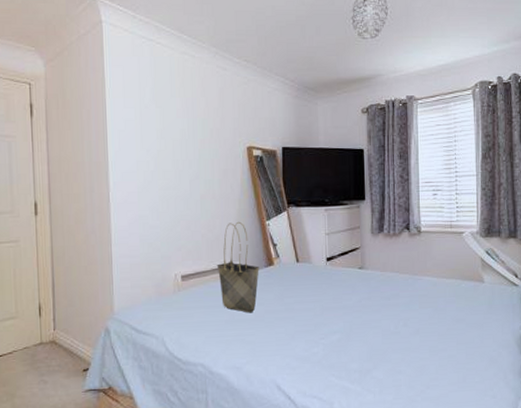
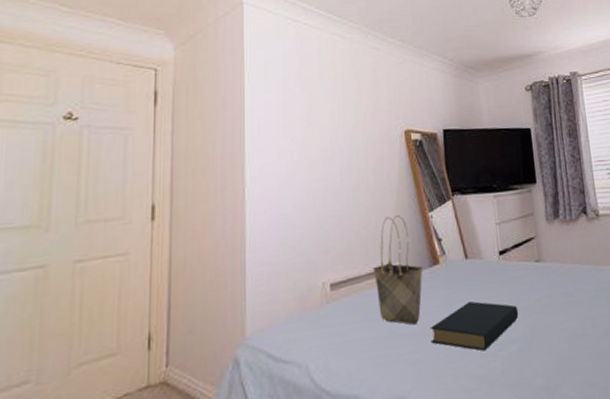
hardback book: none [263,297,340,338] -> present [430,301,519,351]

